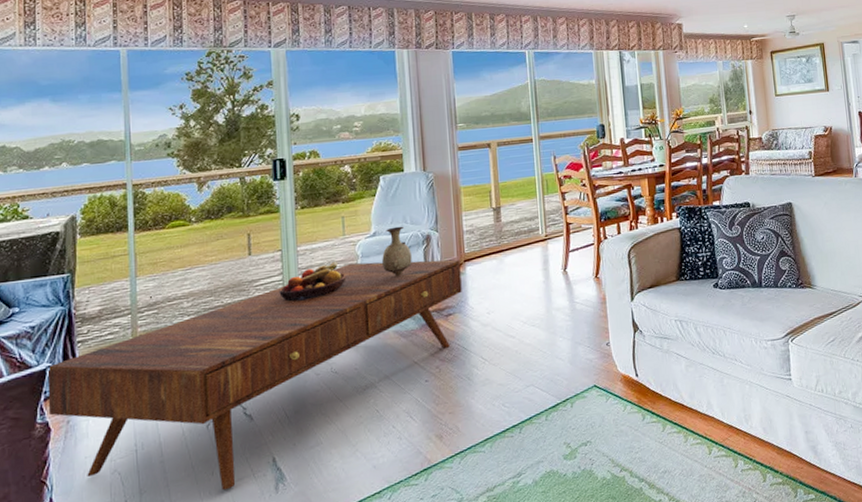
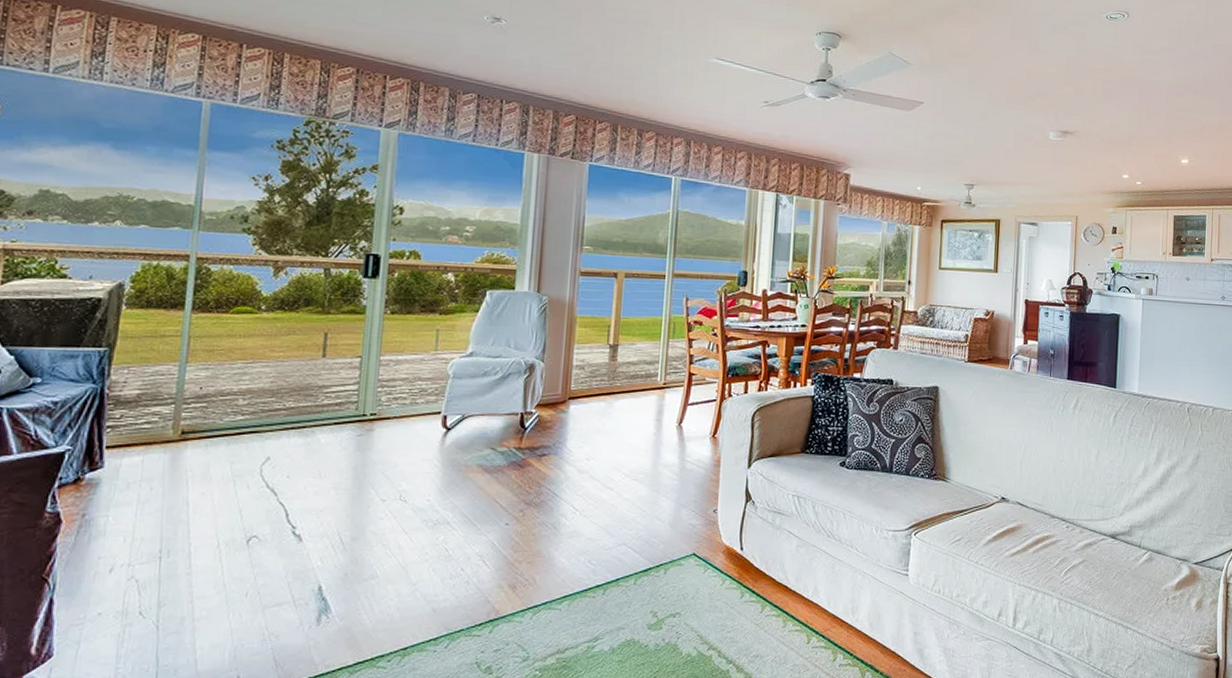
coffee table: present [47,259,462,491] -> none [61,382,564,615]
fruit bowl: present [279,262,347,302] -> none [352,379,433,417]
vase: present [382,226,412,276] -> none [475,349,511,404]

